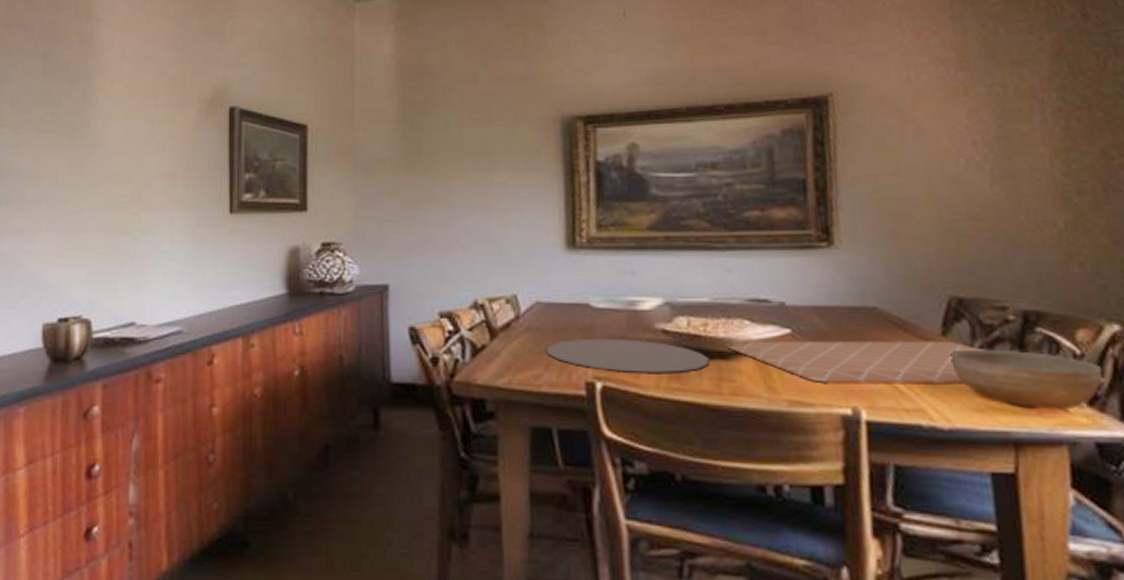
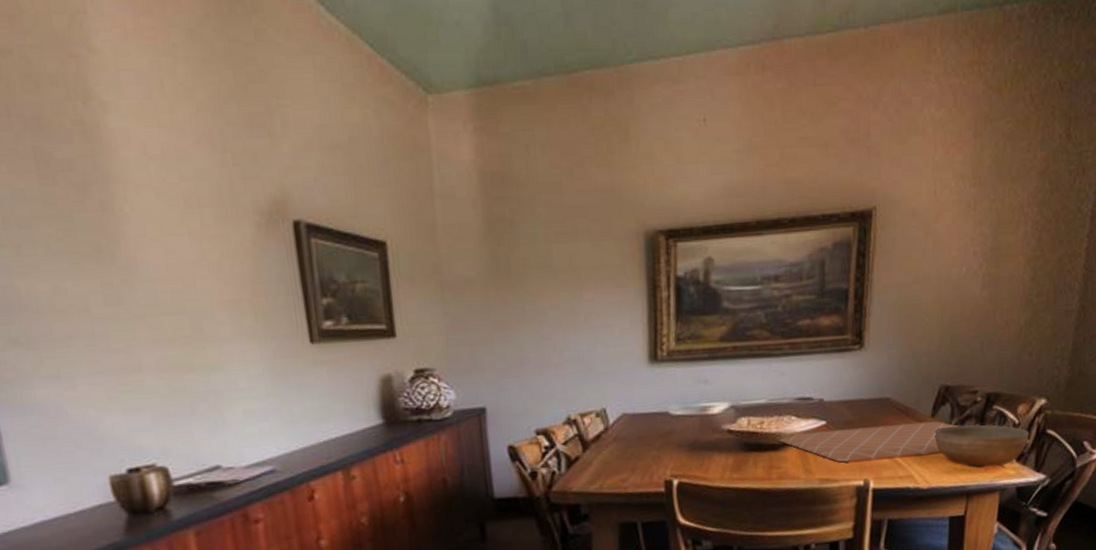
placemat: present [546,338,710,374] -> none [631,440,763,470]

